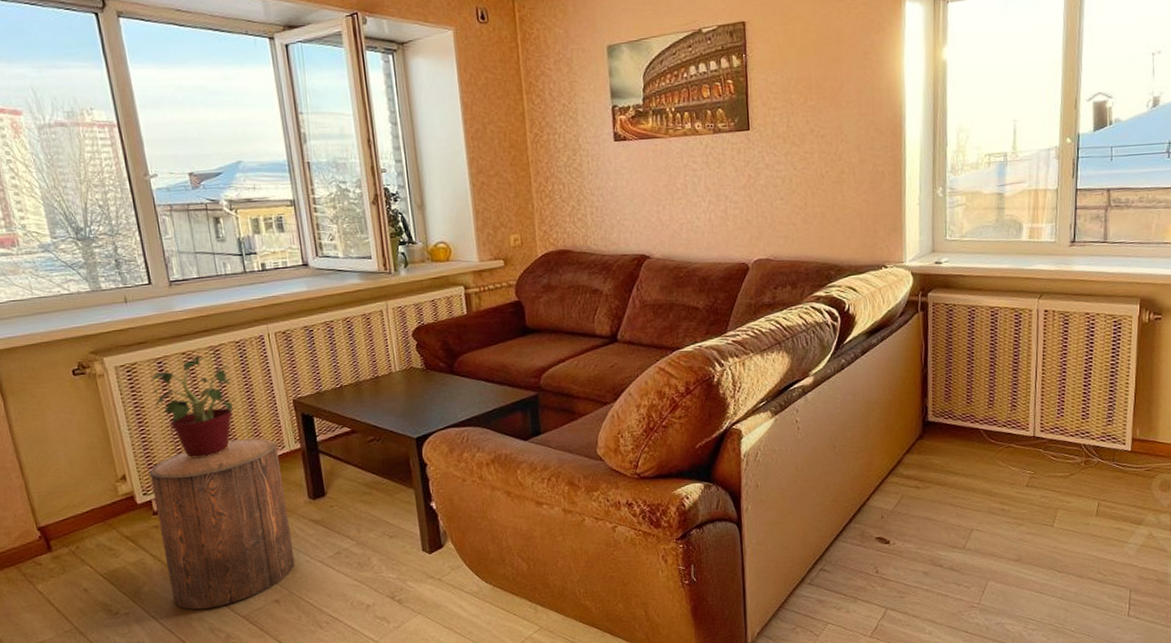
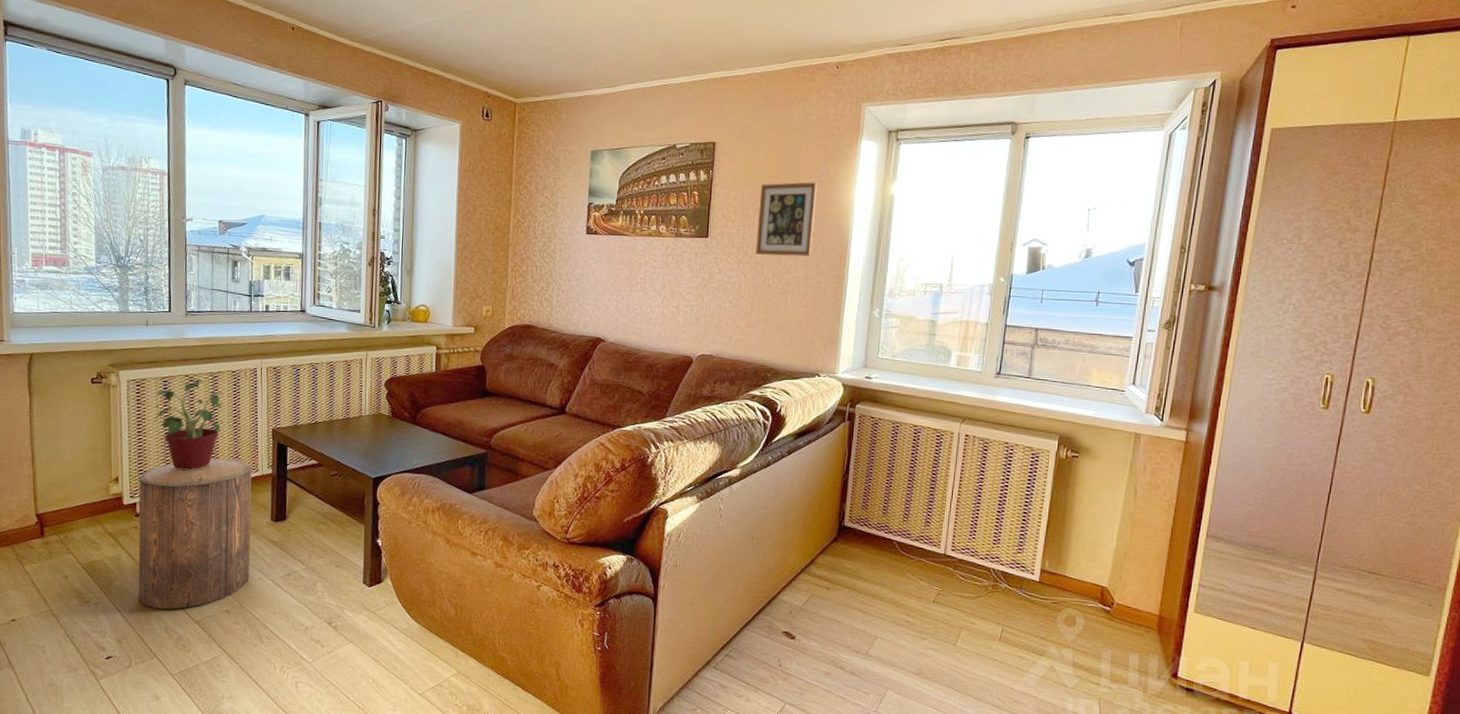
picture frame: none [801,55,864,143] -> present [756,182,817,257]

